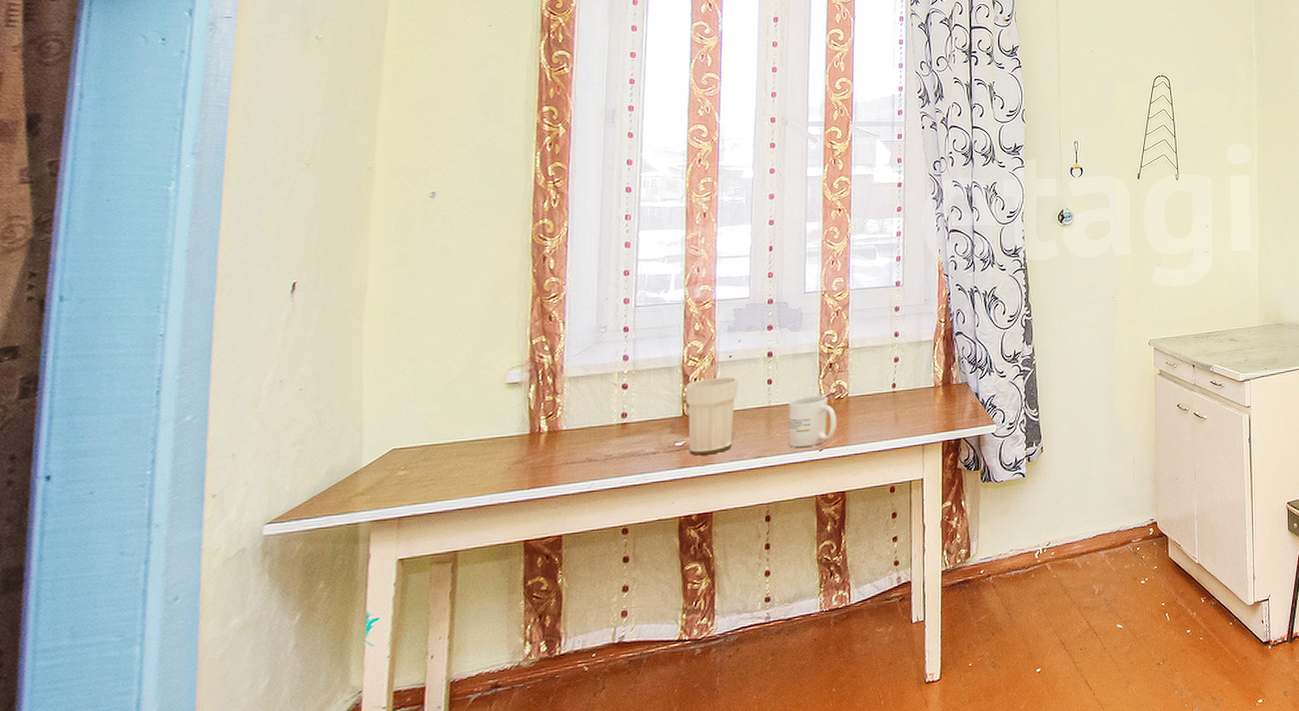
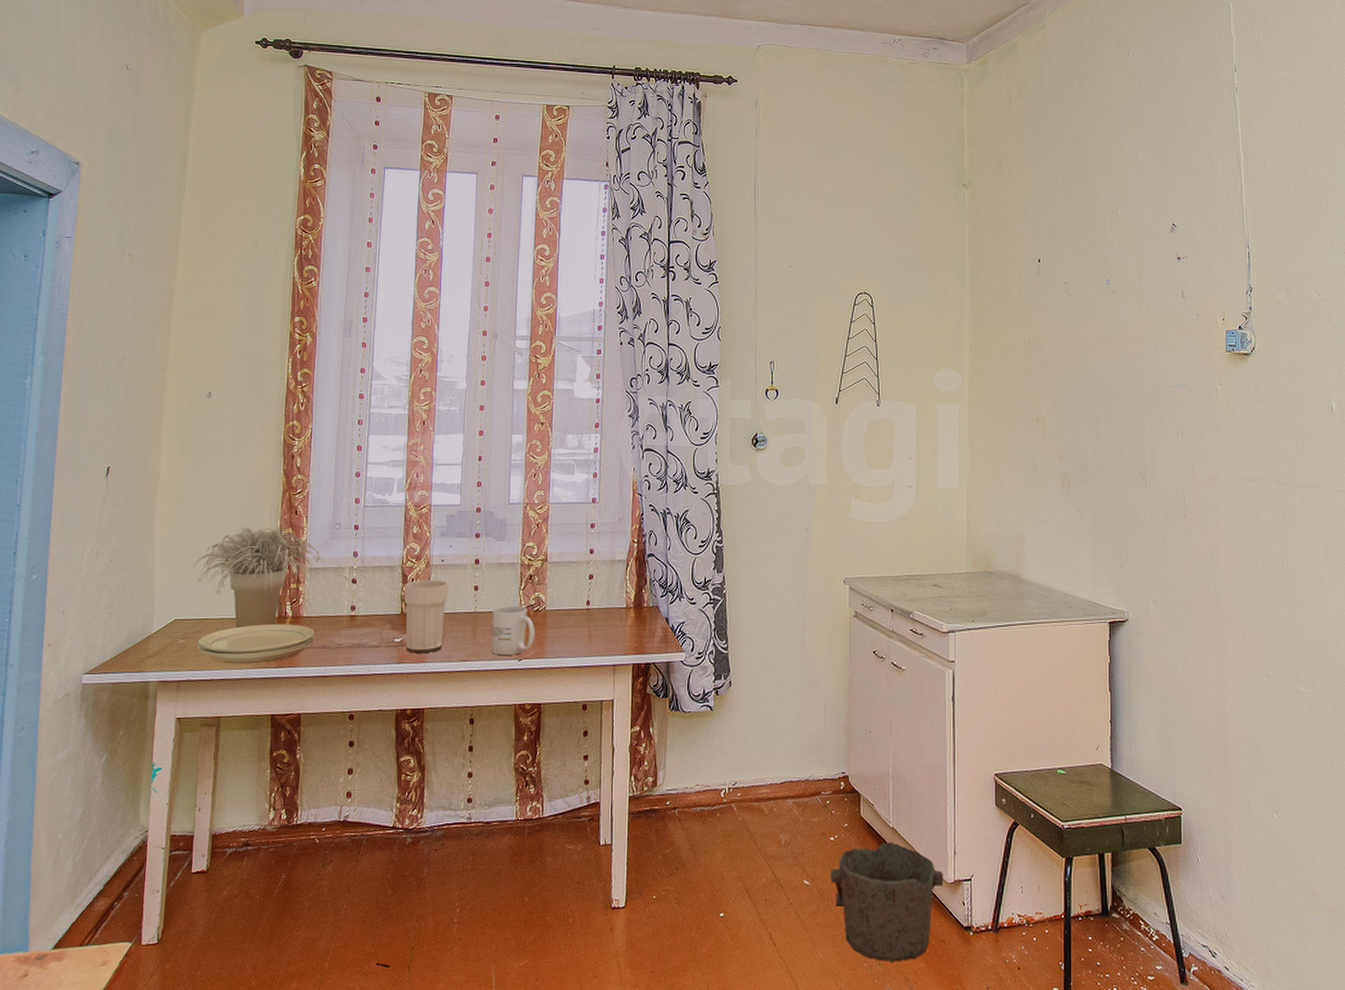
potted plant: none [417,336,583,452] -> present [194,527,321,629]
plate: none [423,439,578,492] -> present [197,623,315,665]
bucket: none [1142,576,1244,687] -> present [830,841,943,962]

